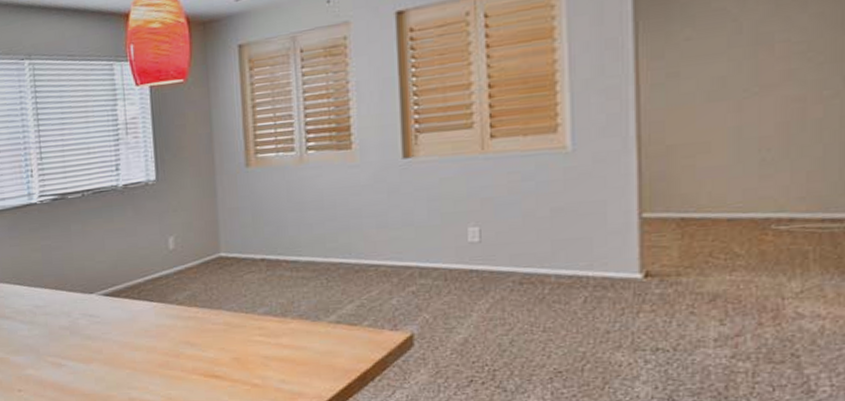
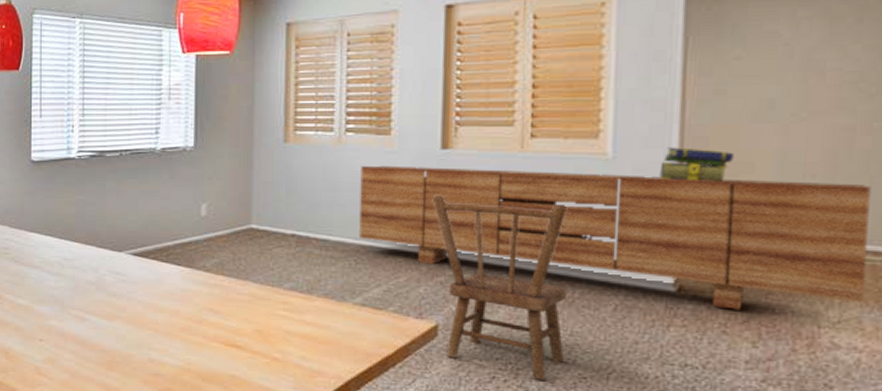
sideboard: none [324,153,825,290] -> present [359,165,871,310]
dining chair: none [399,203,539,379] -> present [433,196,568,380]
stack of books: none [619,133,690,168] -> present [659,147,734,182]

